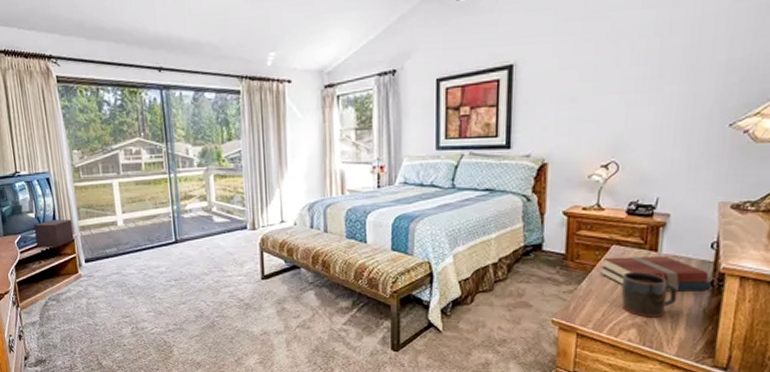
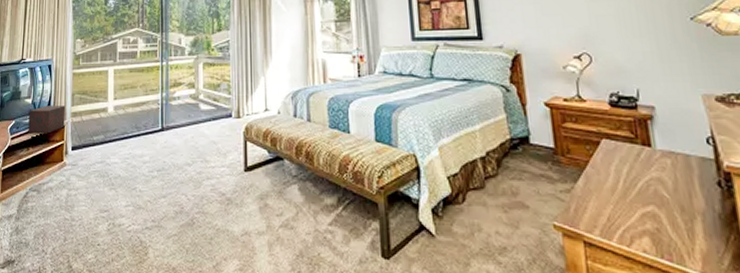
books: present [600,255,712,291] -> none [595,151,721,193]
mug: present [620,272,678,318] -> none [620,169,687,224]

